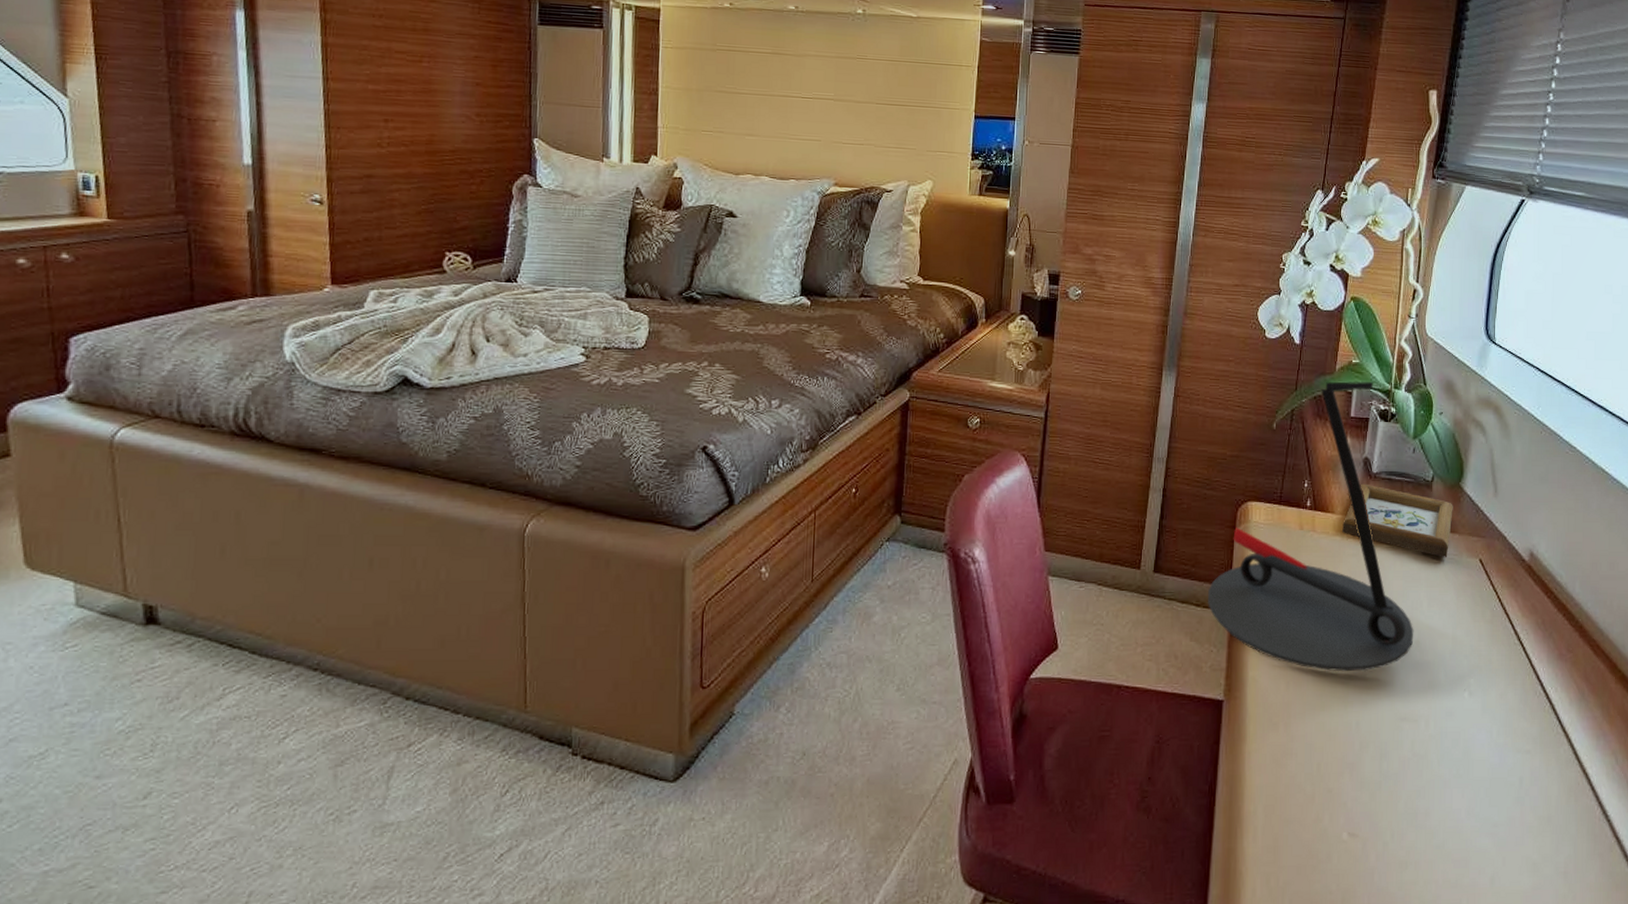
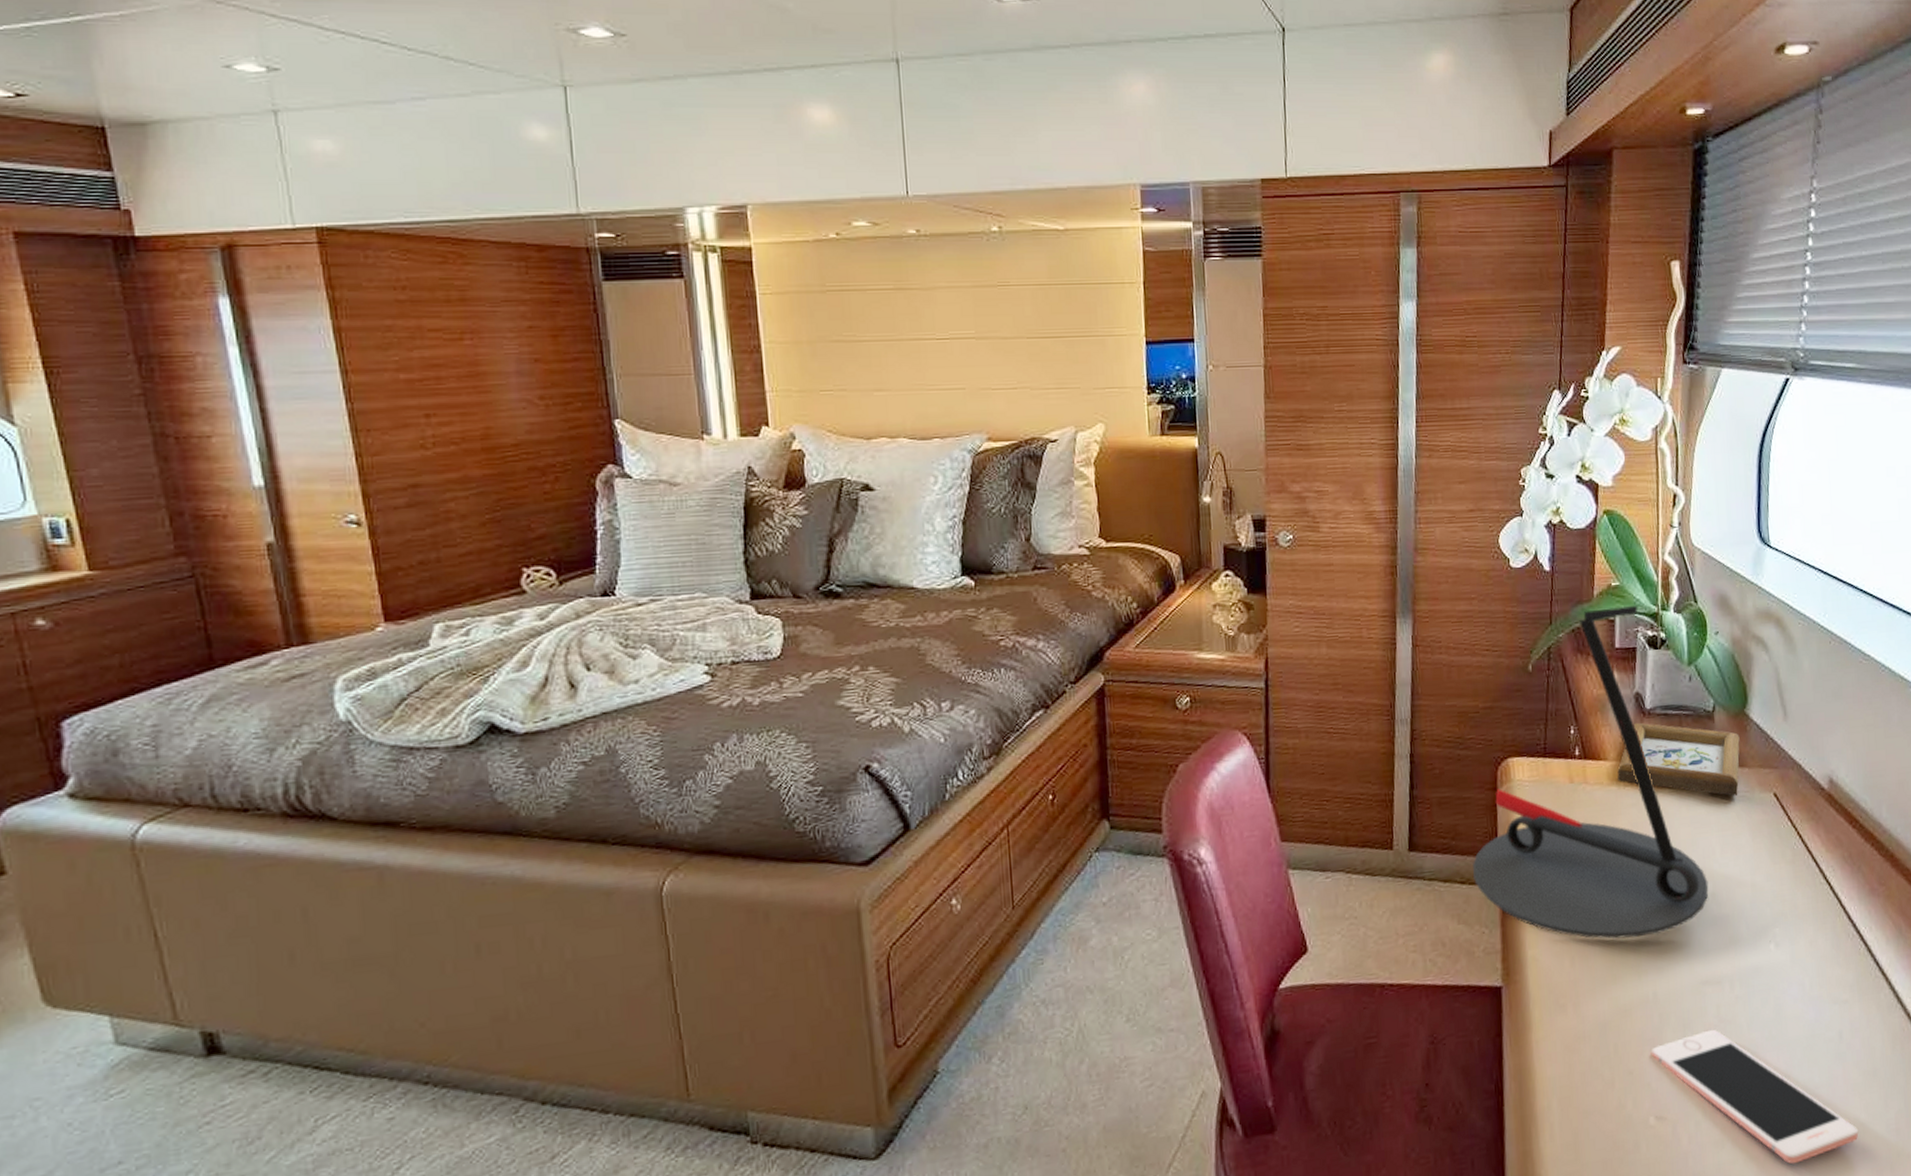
cell phone: none [1350,761,1530,892] -> present [1652,1029,1859,1165]

